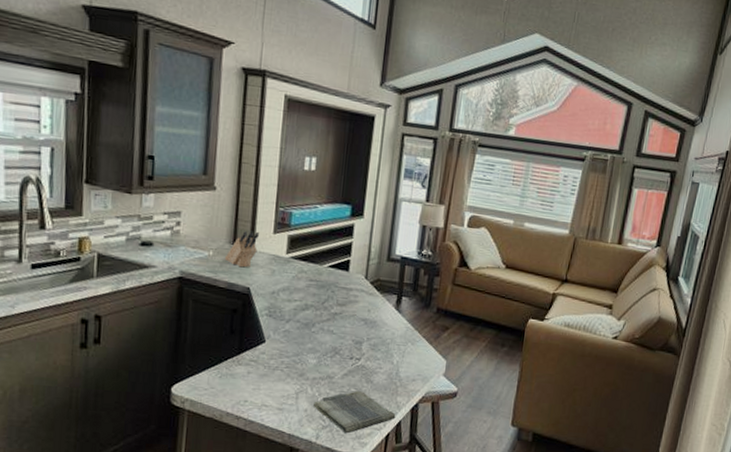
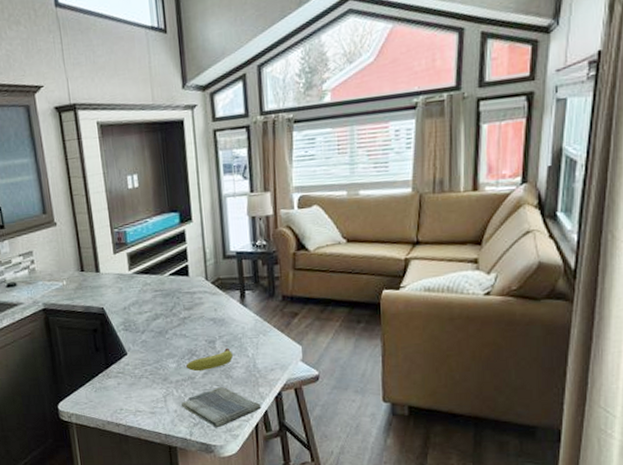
knife block: present [224,231,259,268] -> none [76,255,103,291]
fruit: none [326,351,378,372] -> present [185,348,233,372]

